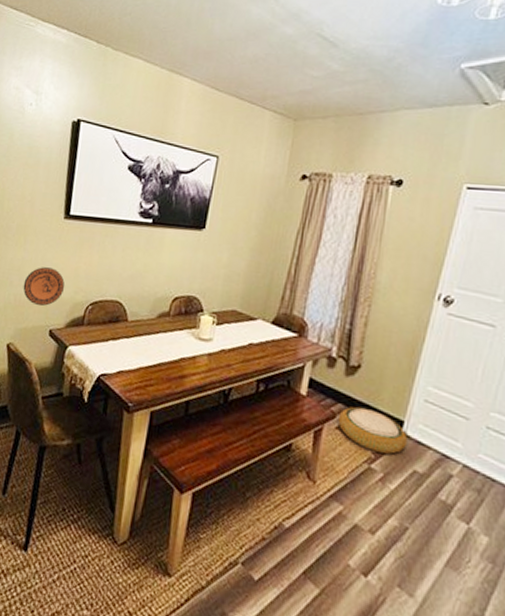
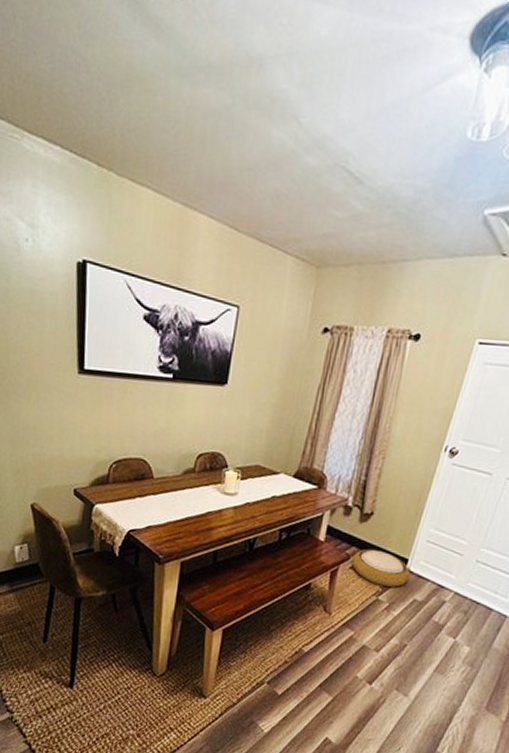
decorative plate: present [23,267,65,307] -> none [41,425,86,466]

